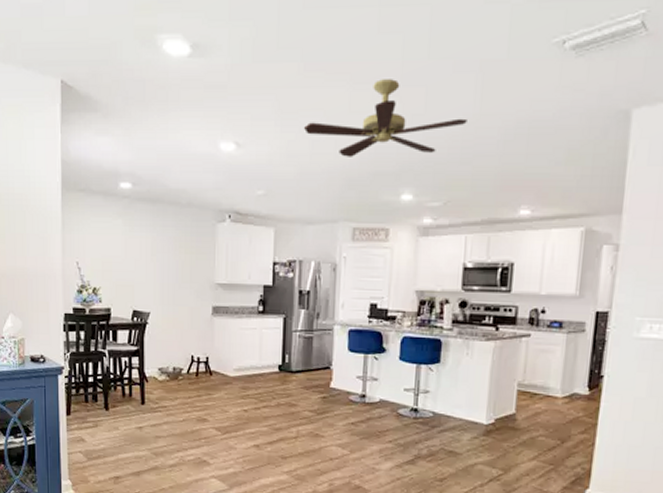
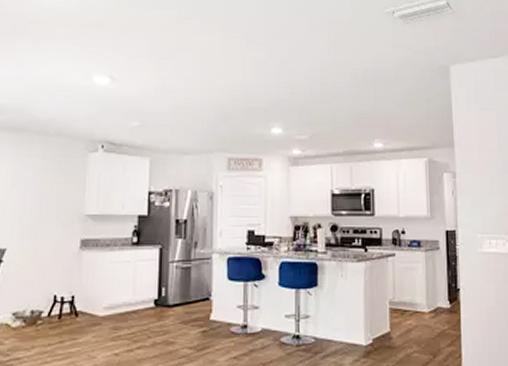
ceiling fan: present [303,79,467,157] -> none [178,30,324,94]

